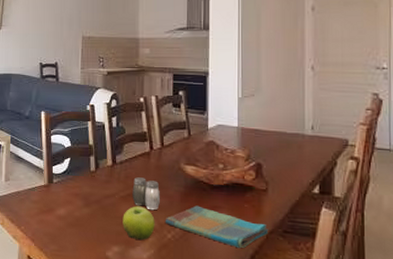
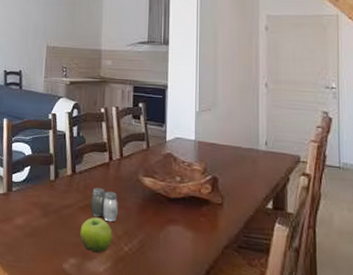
dish towel: present [165,205,269,249] -> none [122,218,224,263]

